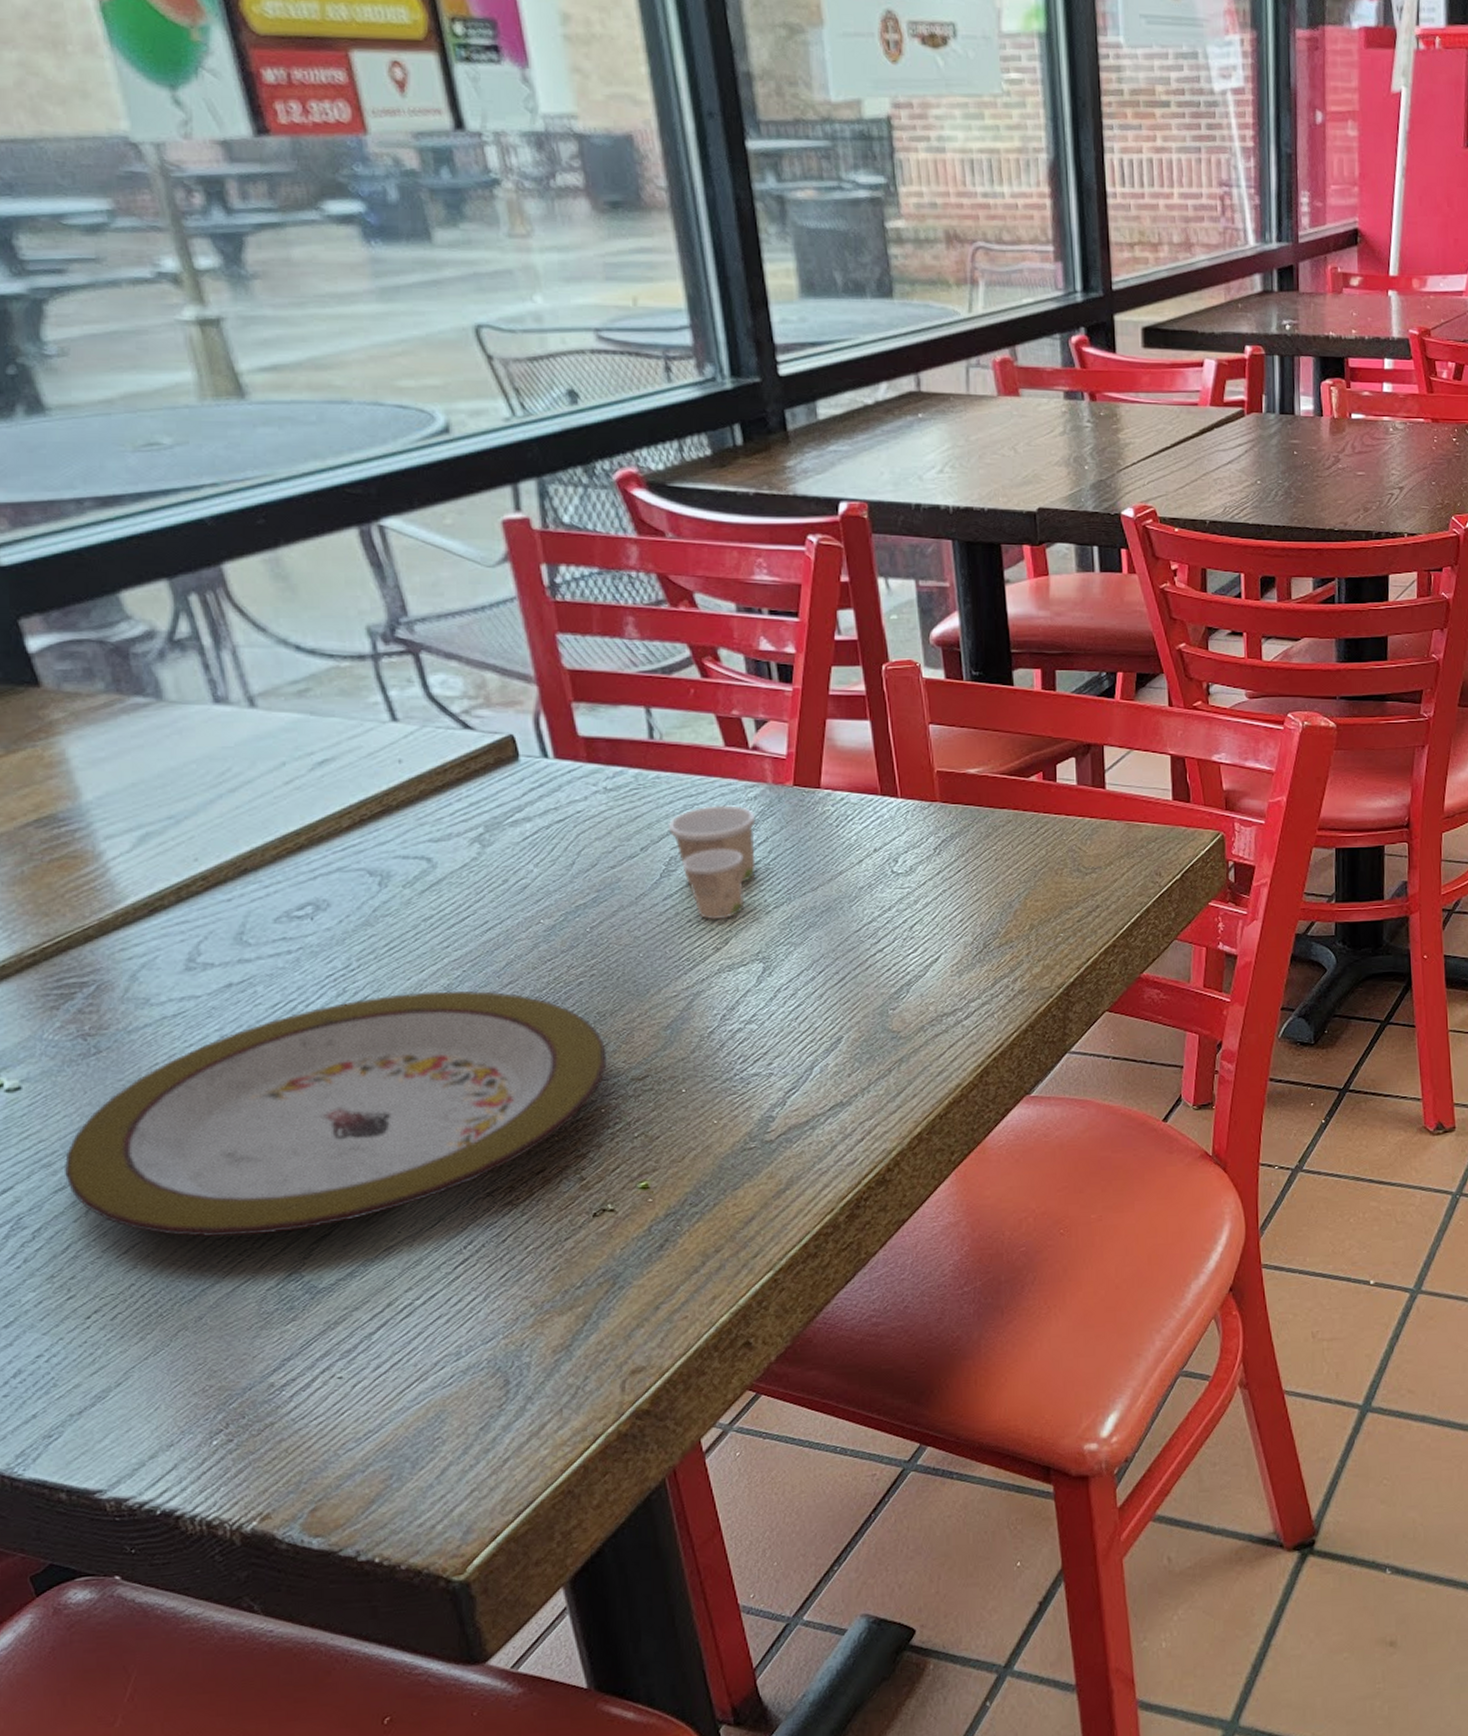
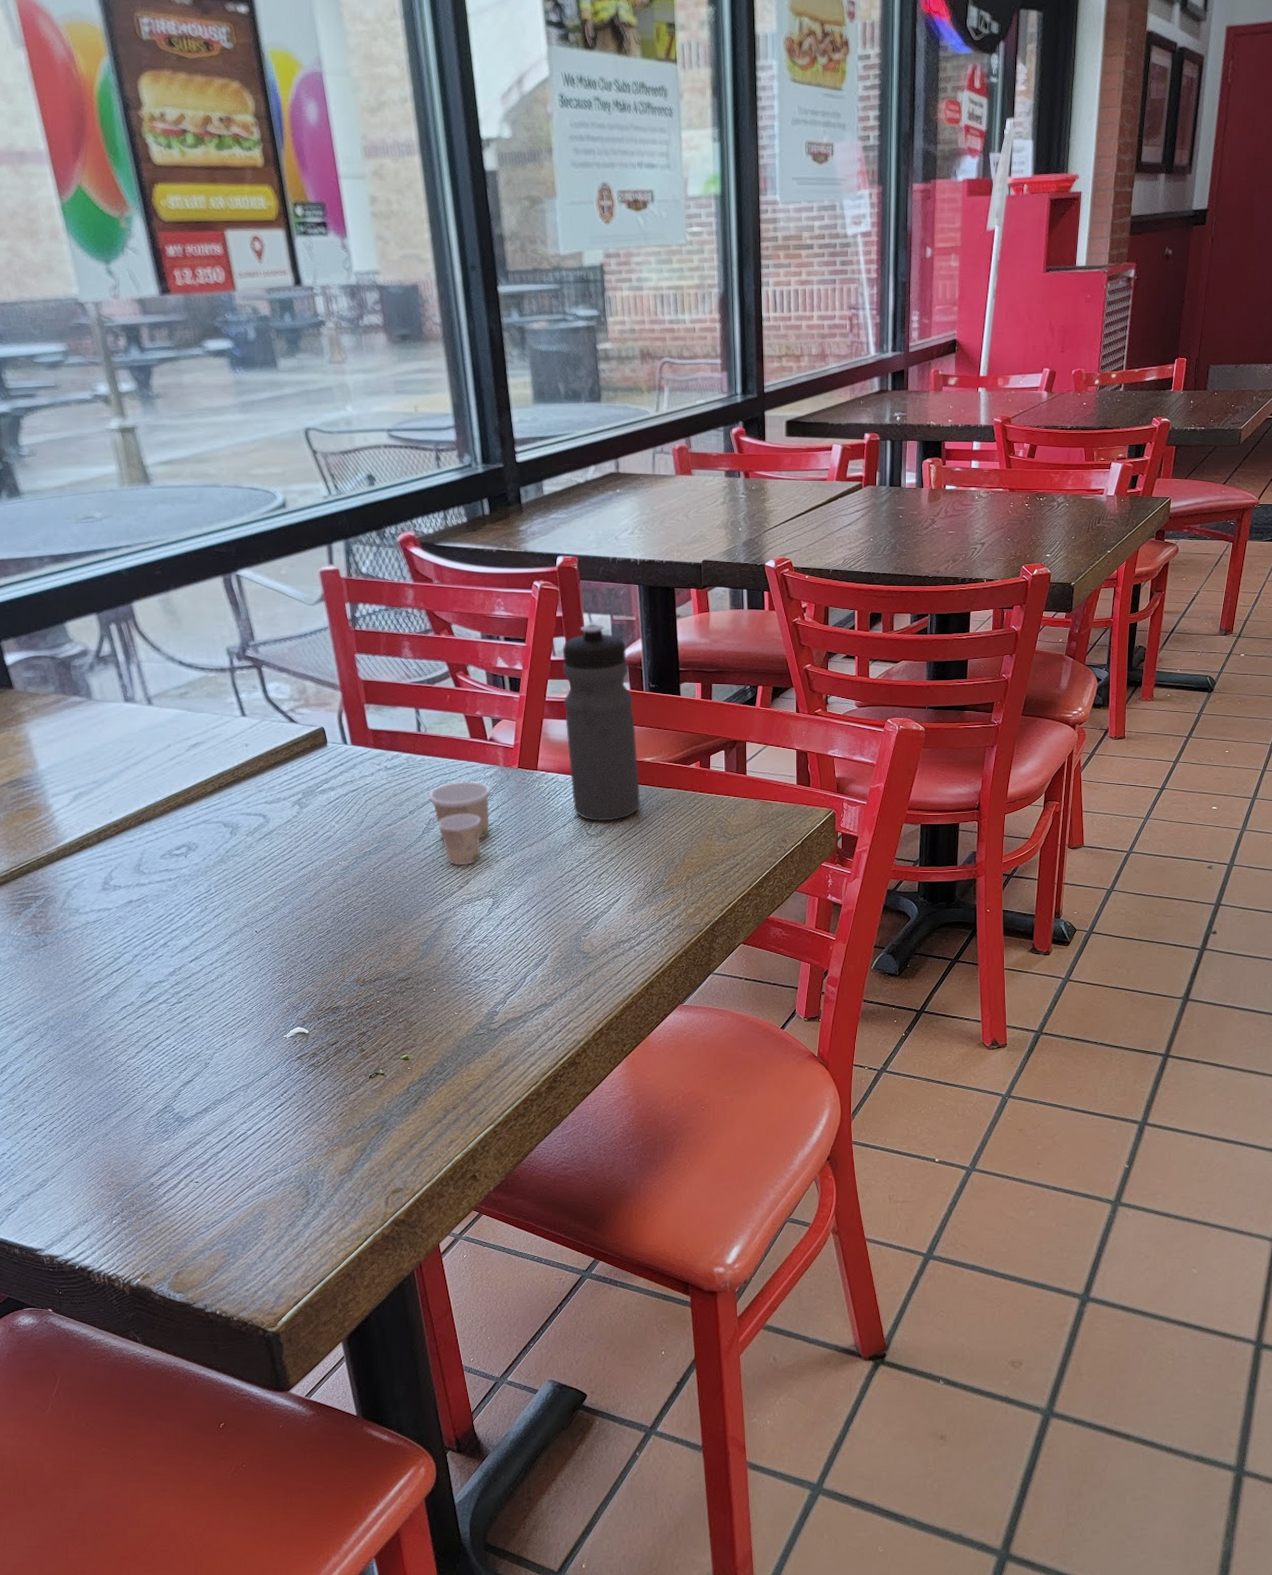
plate: present [63,990,607,1237] -> none [22,911,382,1078]
water bottle: none [850,591,964,855] -> present [562,624,640,821]

